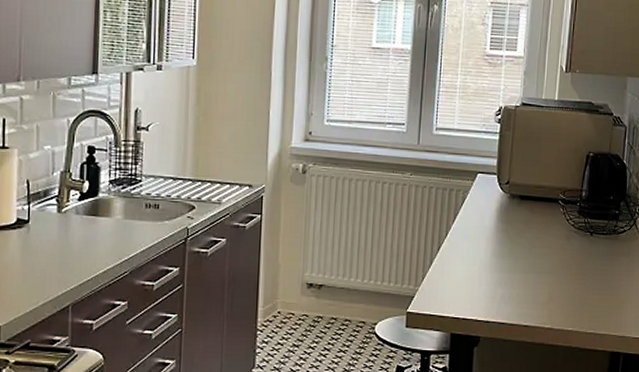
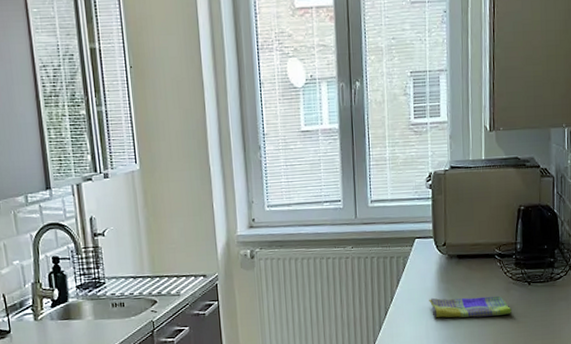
dish towel: none [485,237,570,264] -> present [429,295,511,318]

